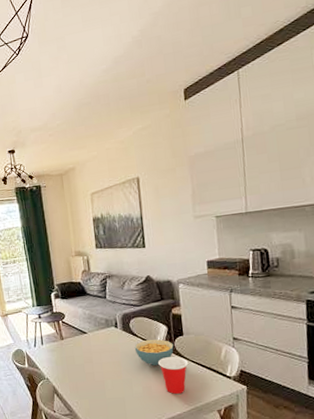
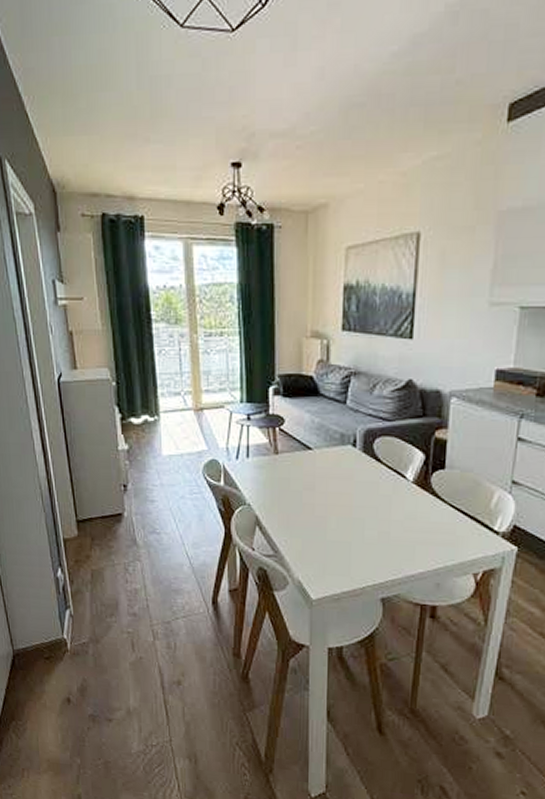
cereal bowl: present [134,339,174,366] -> none [375,468,429,506]
cup: present [157,356,189,394] -> none [403,496,446,546]

